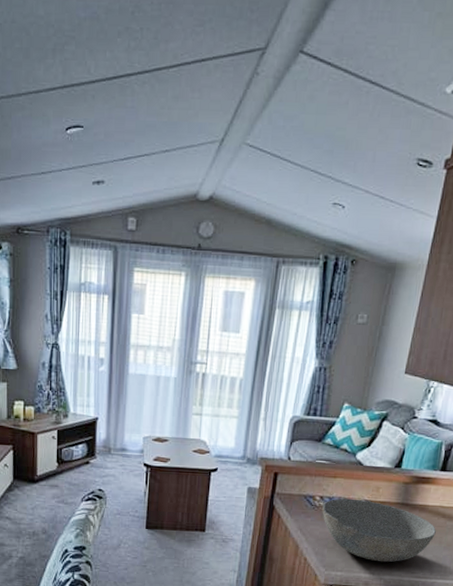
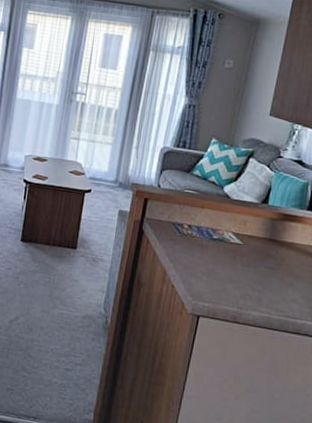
bowl: present [322,498,436,563] -> none [190,228,305,299]

